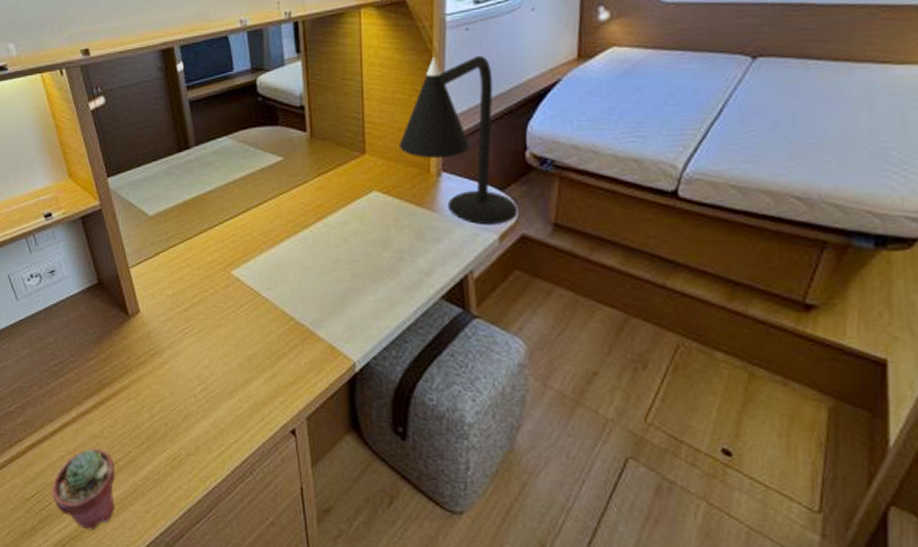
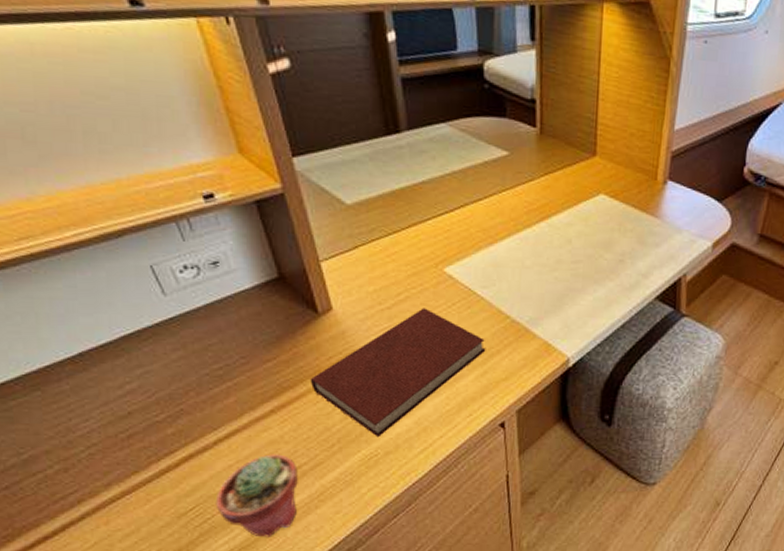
notebook: none [123,310,273,438] -> present [310,308,486,438]
desk lamp: present [398,55,518,226] -> none [629,66,732,234]

